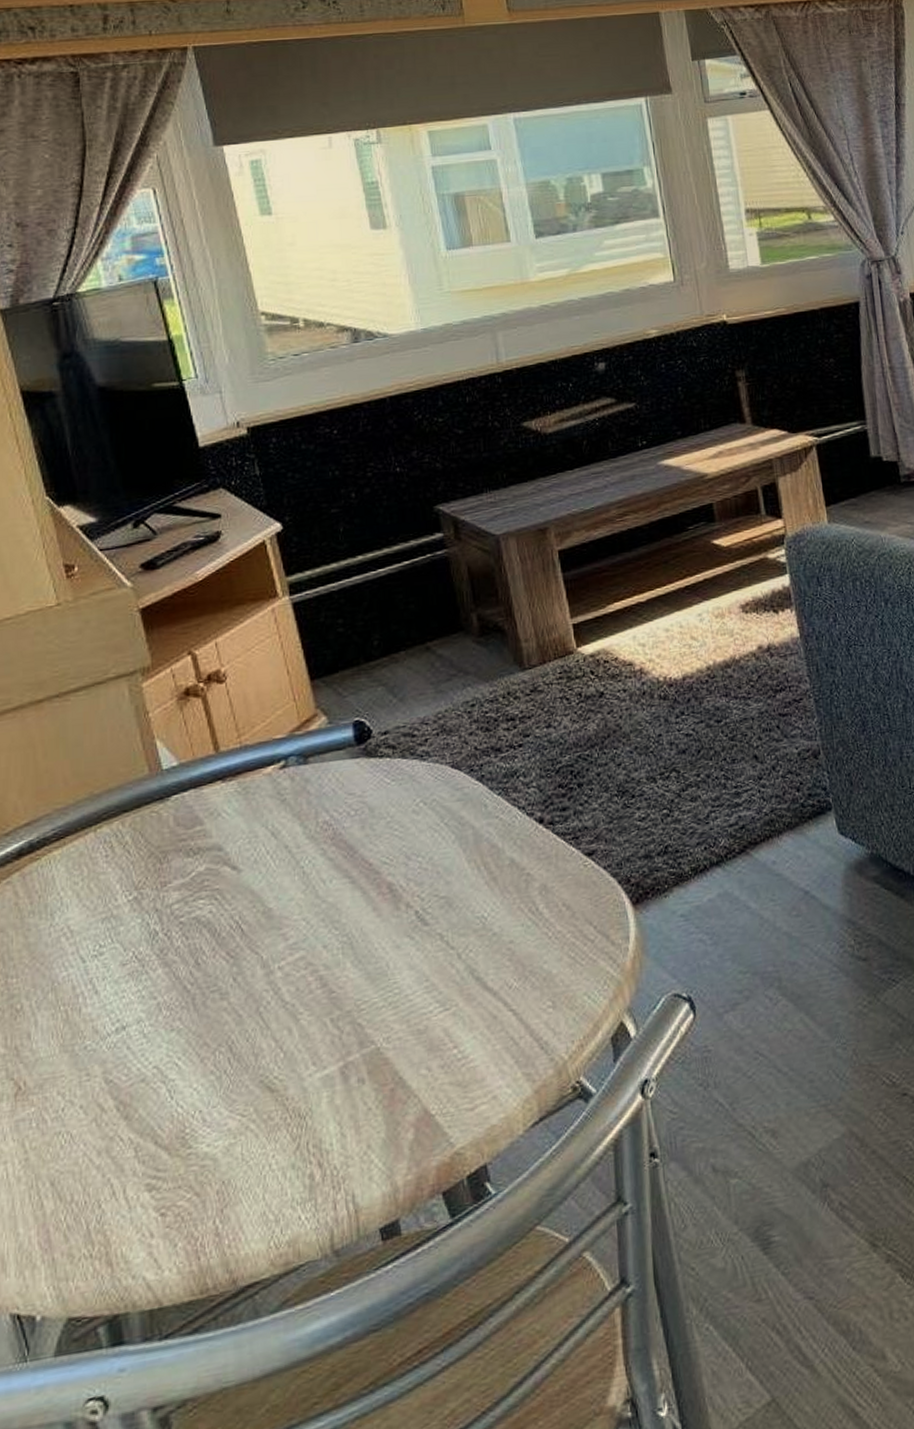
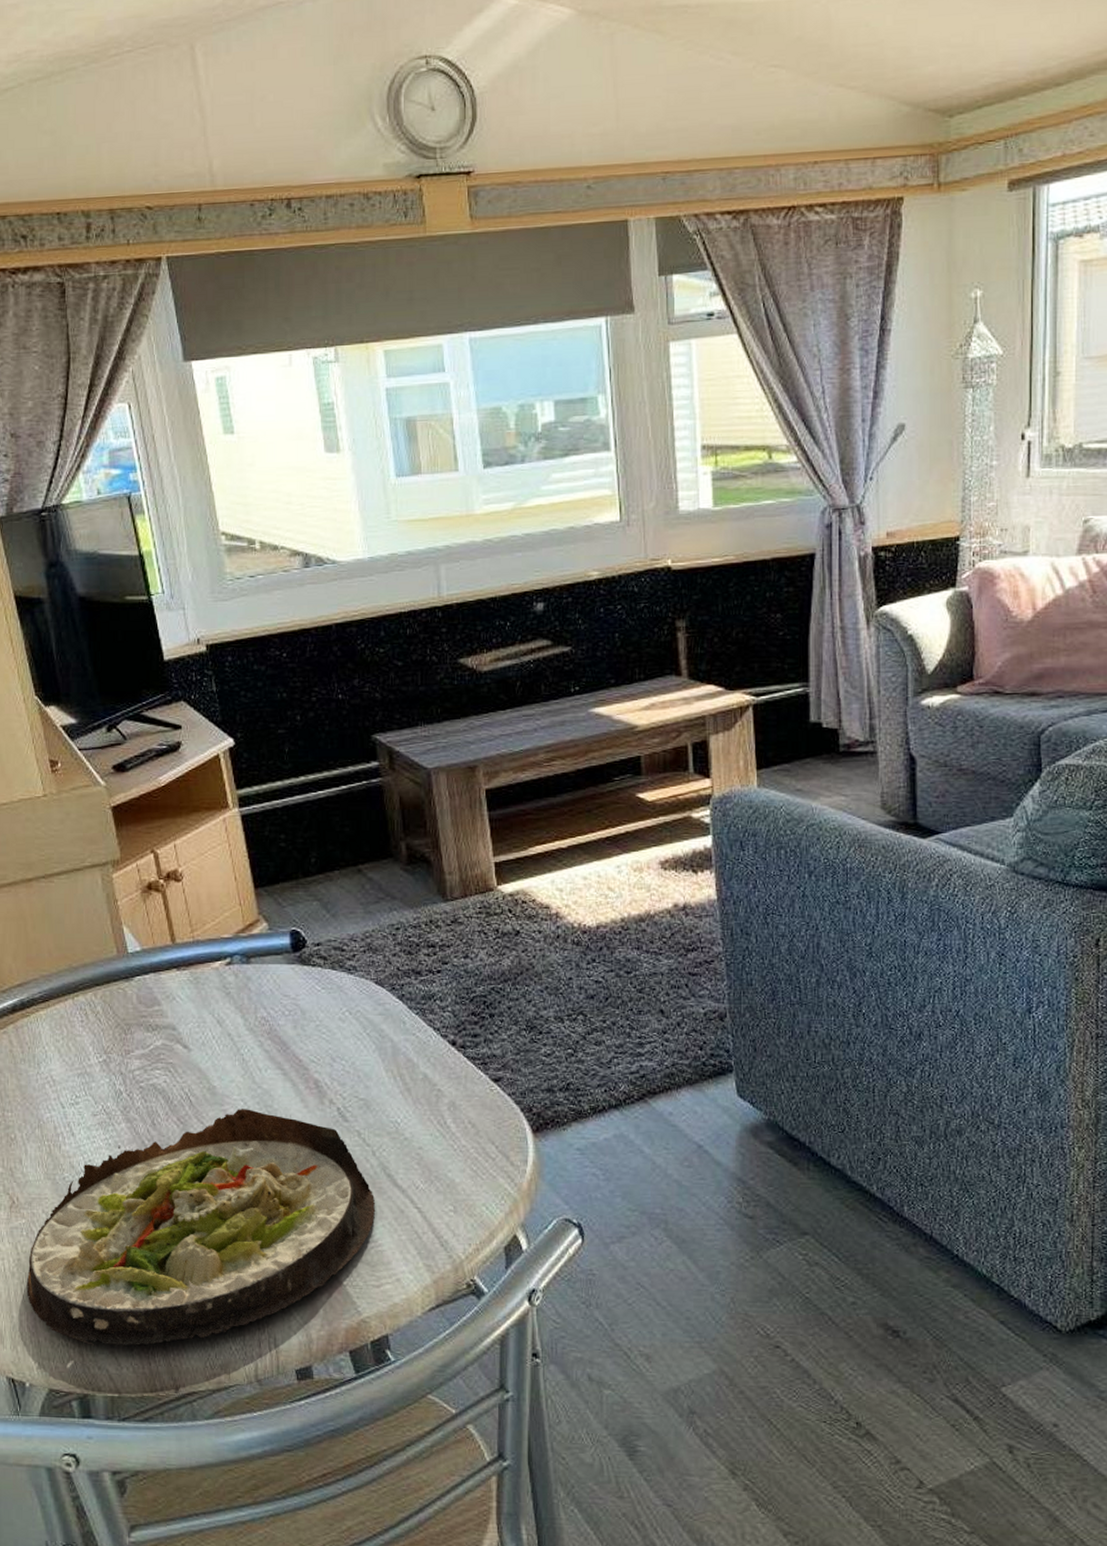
salad plate: none [36,928,465,1250] -> present [26,1109,376,1346]

